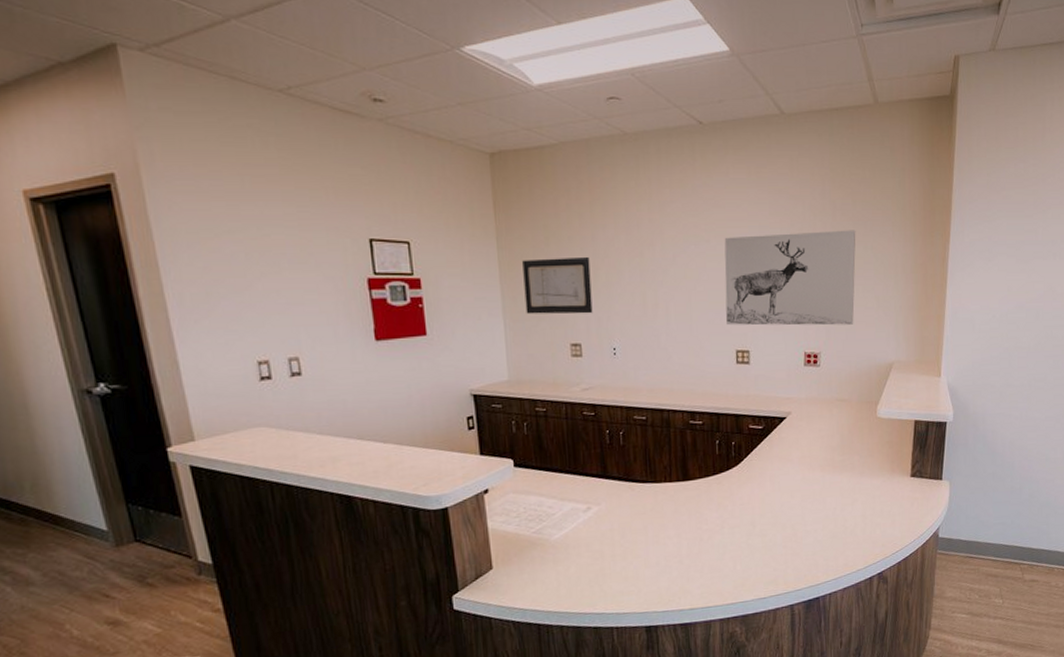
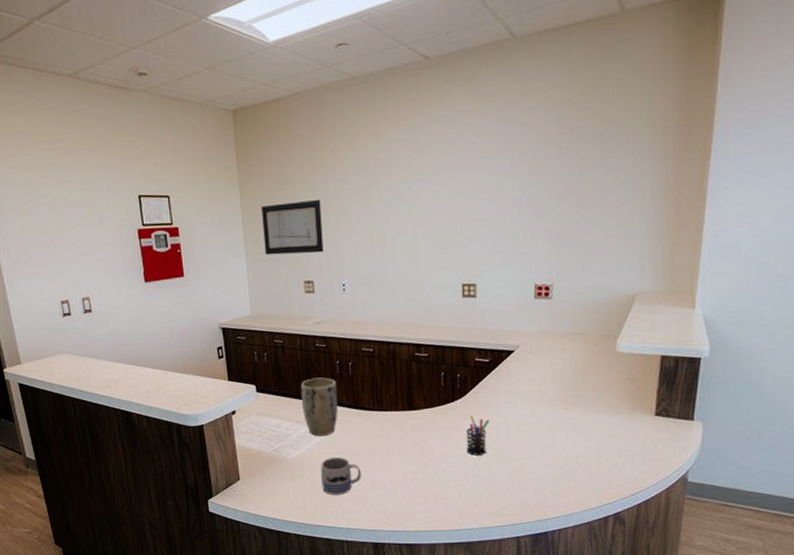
plant pot: none [565,448,608,514] -> present [300,377,338,437]
mug: none [587,535,634,578] -> present [320,457,362,495]
wall art: present [724,230,856,326] -> none [451,153,596,260]
pen holder: none [741,484,763,525] -> present [466,416,489,456]

